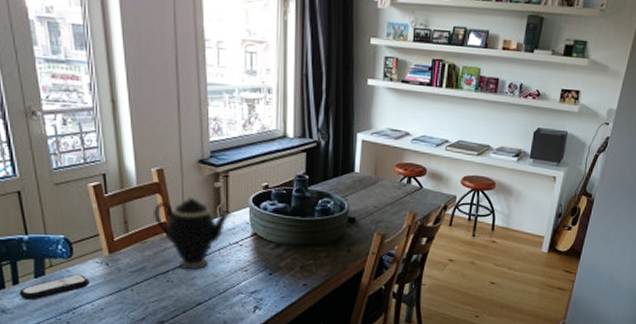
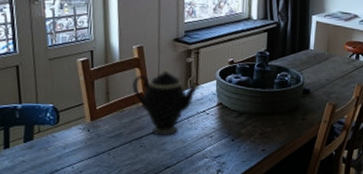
remote control: present [19,274,90,301] -> none [9,139,72,163]

